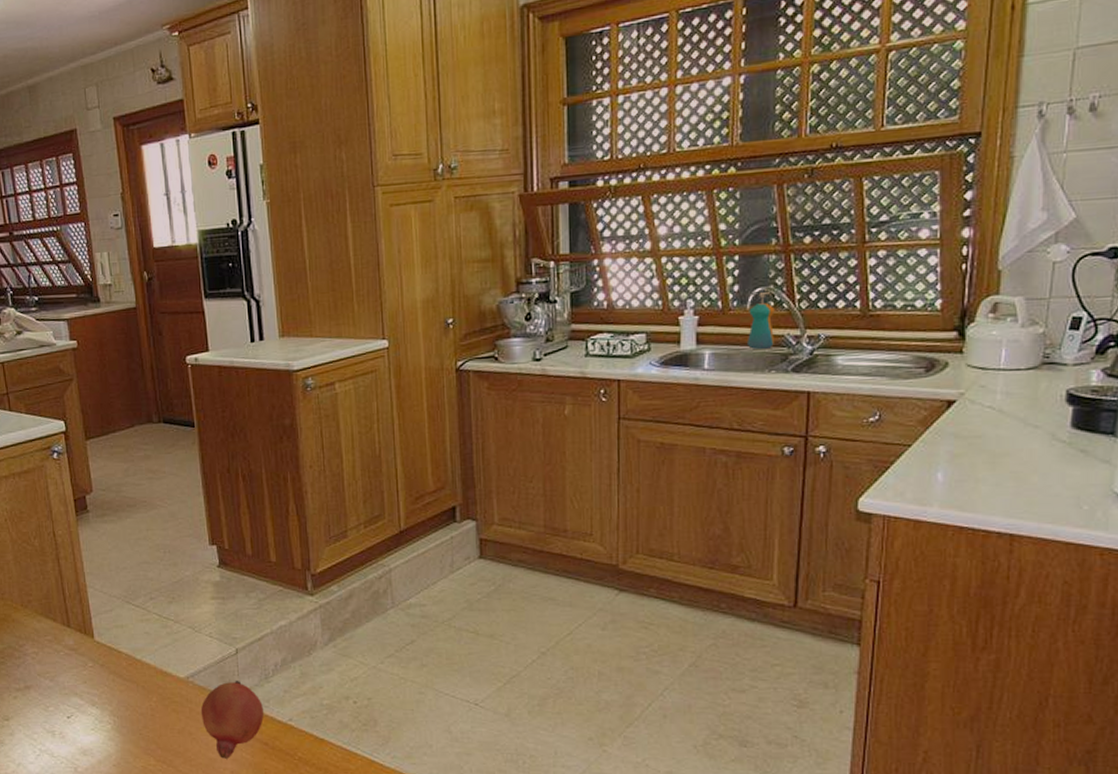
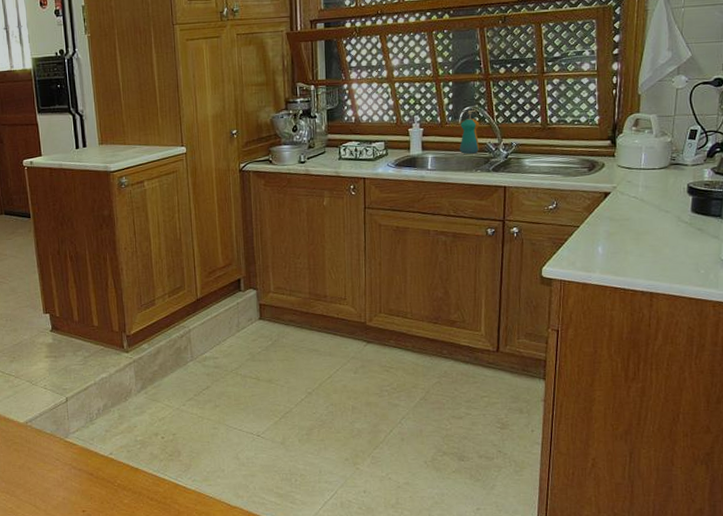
fruit: present [200,680,264,759] -> none [37,423,90,488]

